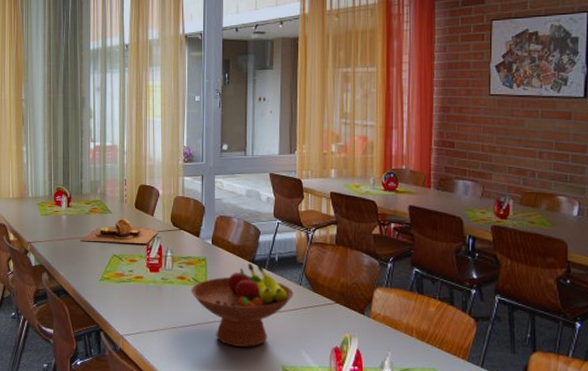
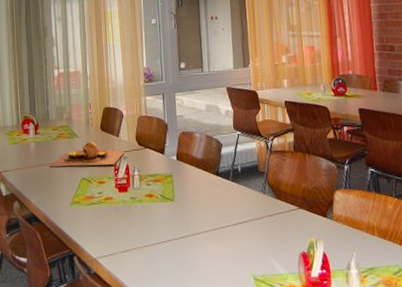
fruit bowl: present [191,264,294,348] -> none [160,176,259,261]

